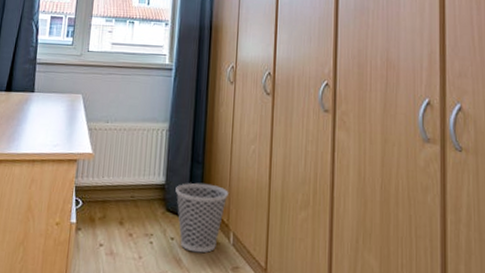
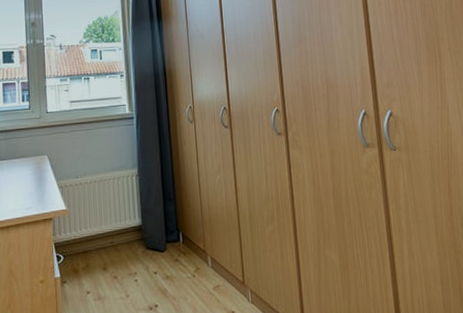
wastebasket: present [175,182,228,253] -> none [152,217,202,281]

